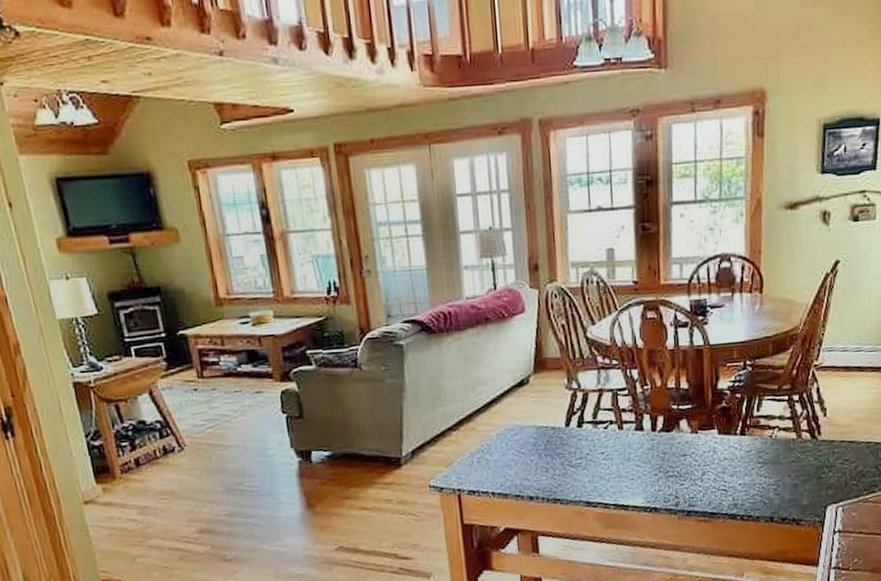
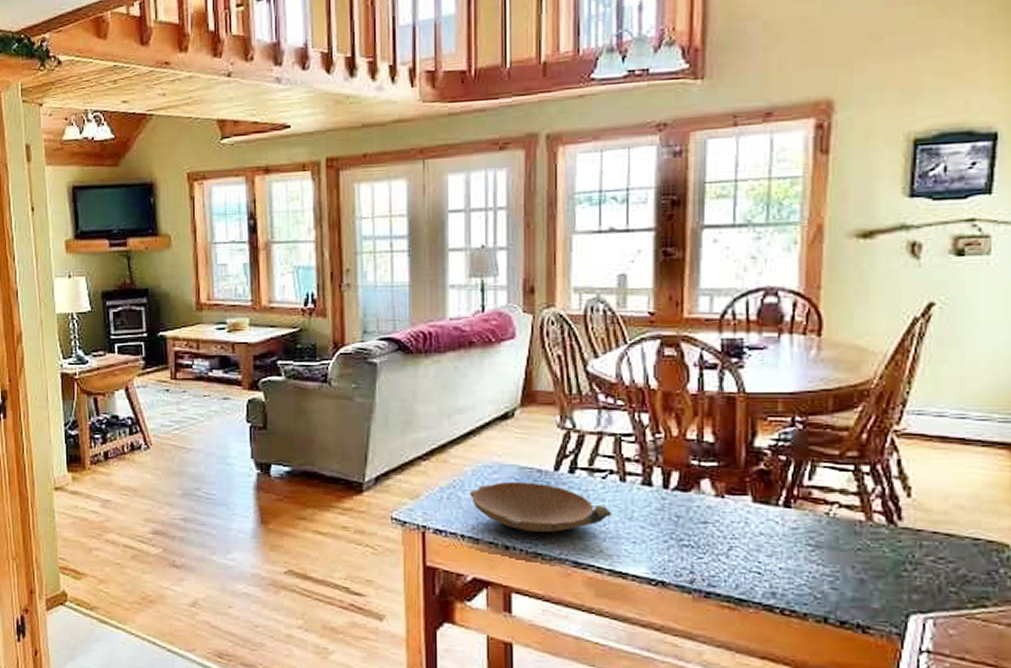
bowl: none [496,439,613,482] -> present [470,481,611,532]

